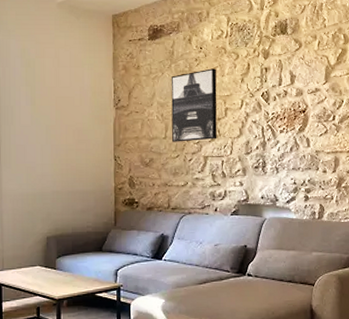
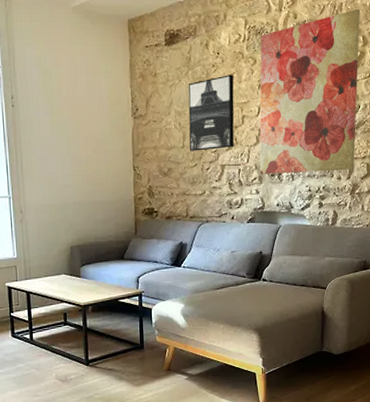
wall art: none [242,9,341,166] -> present [259,8,361,174]

